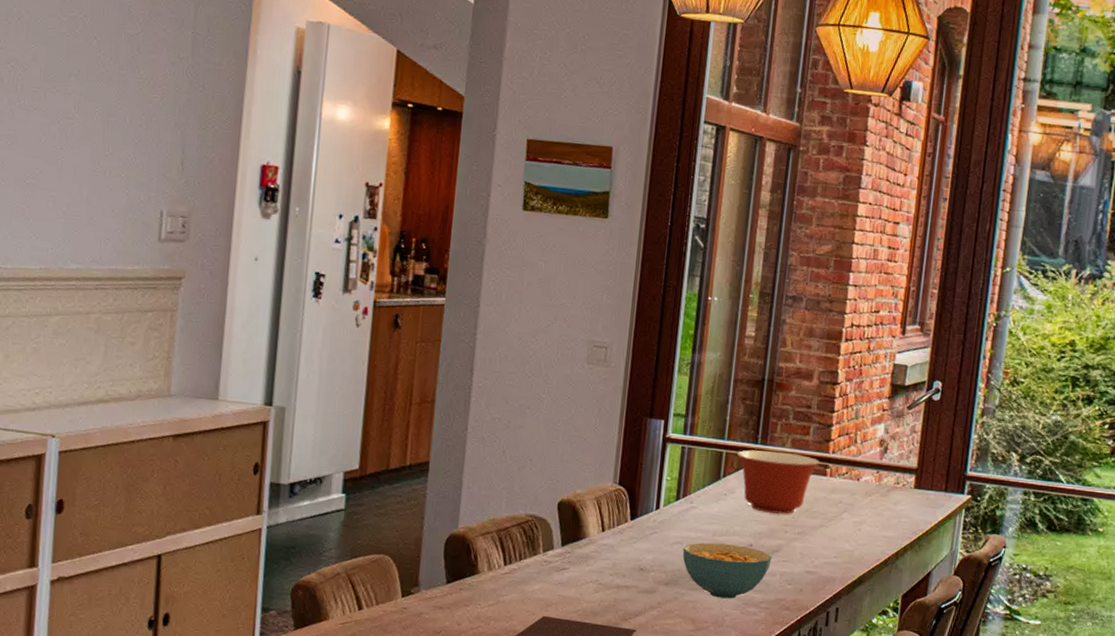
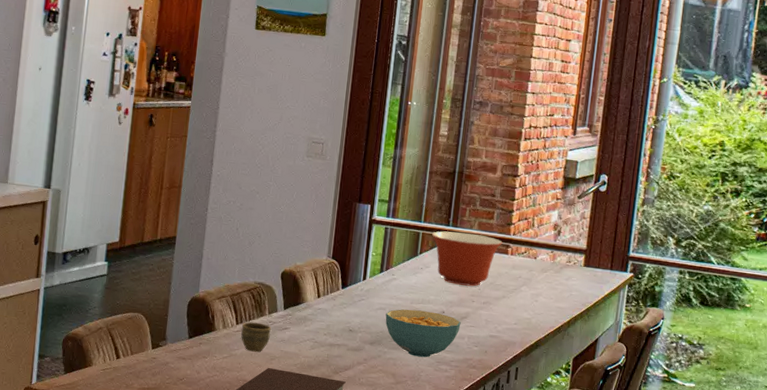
cup: none [510,562,546,598] -> present [241,322,271,352]

